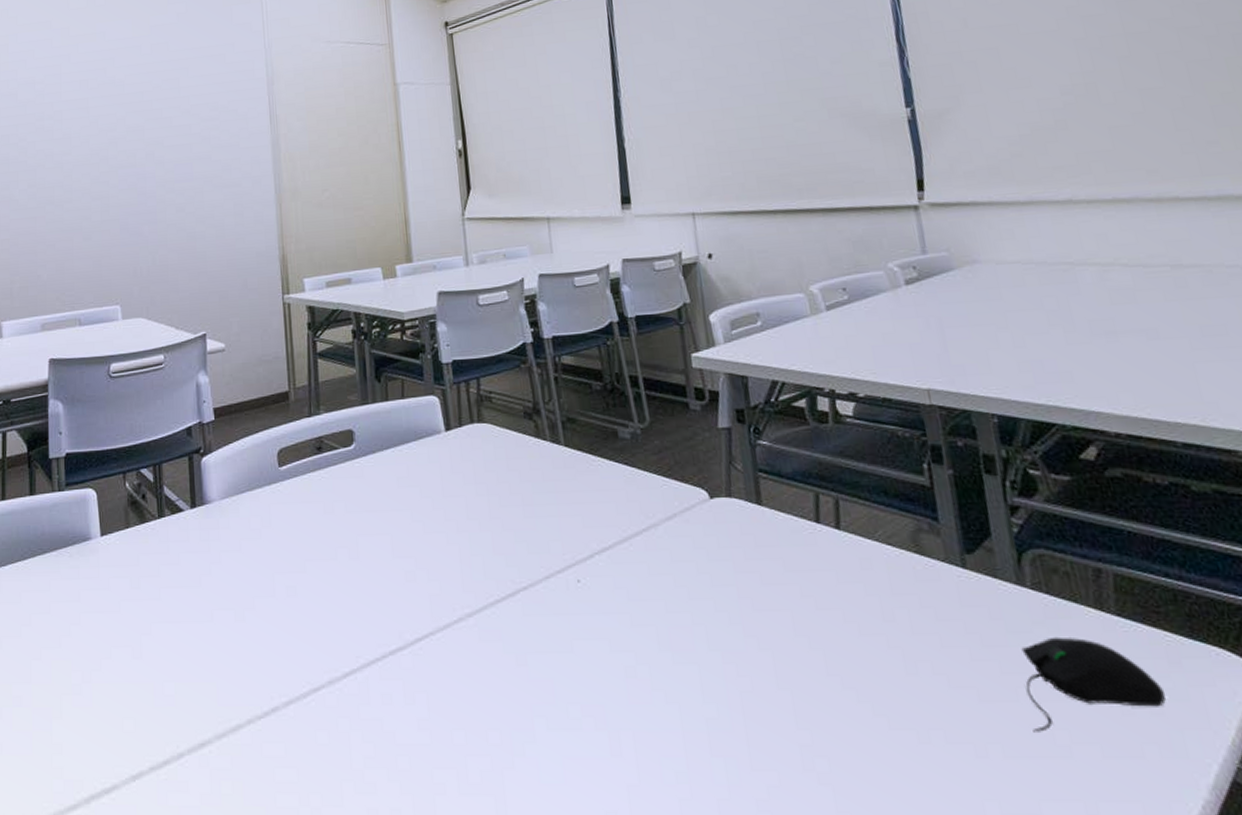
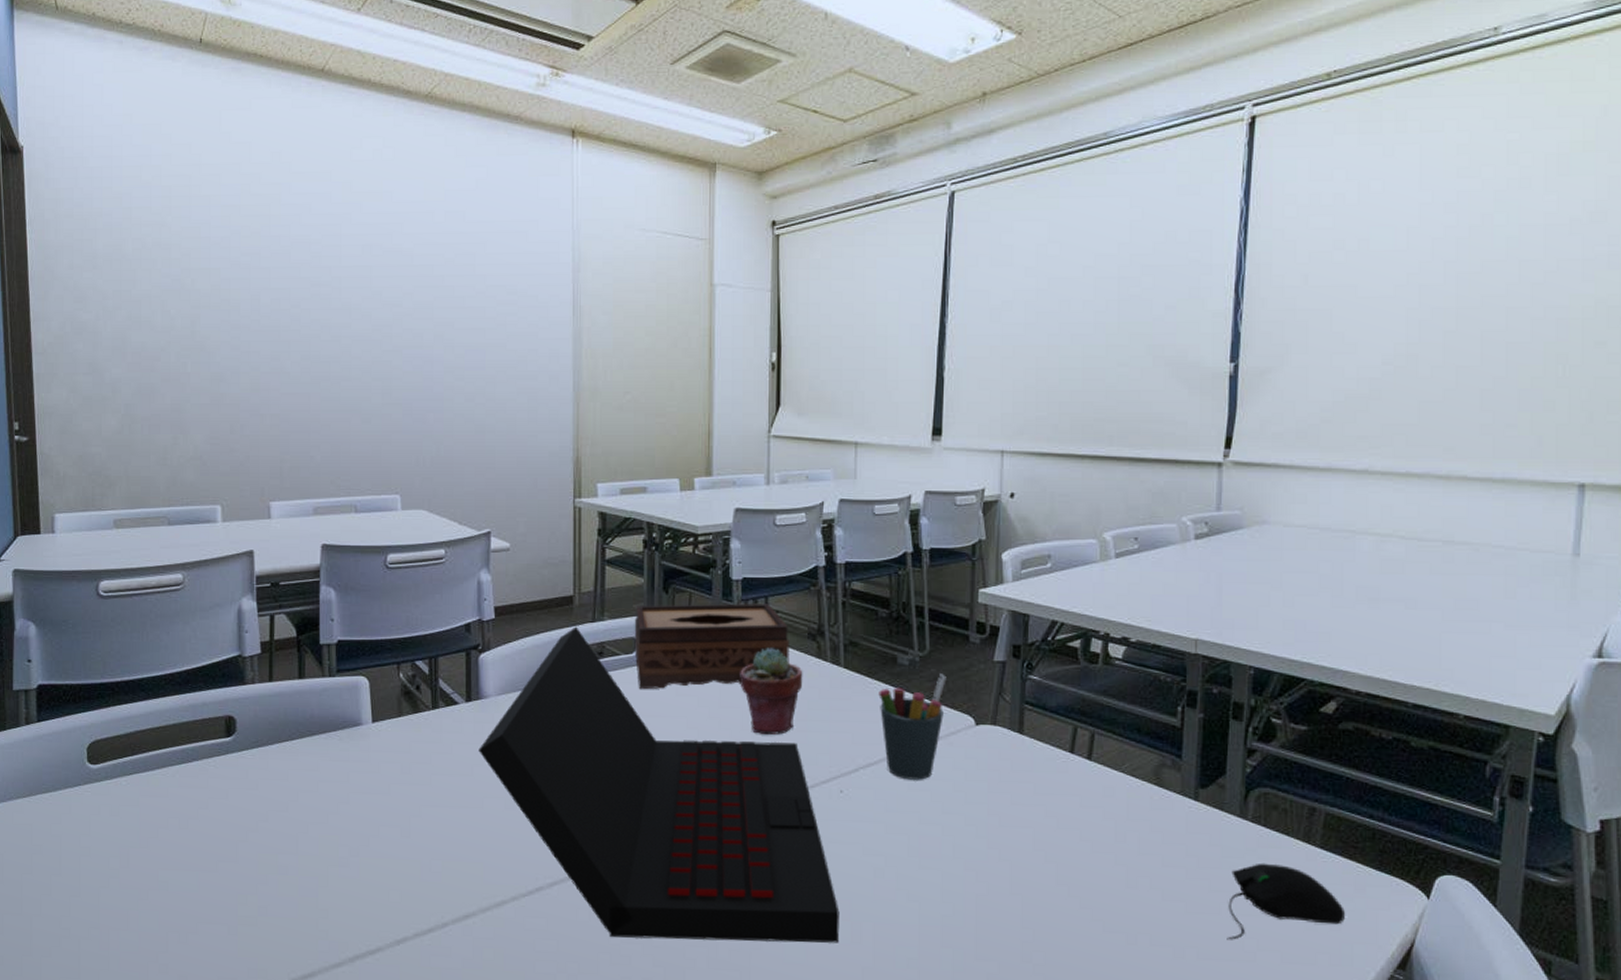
laptop: none [205,422,598,761] -> present [479,626,840,943]
tissue box: none [349,385,508,484] -> present [634,603,790,690]
potted succulent: none [459,430,524,523] -> present [740,648,803,734]
pen holder: none [603,445,675,564] -> present [879,673,947,780]

